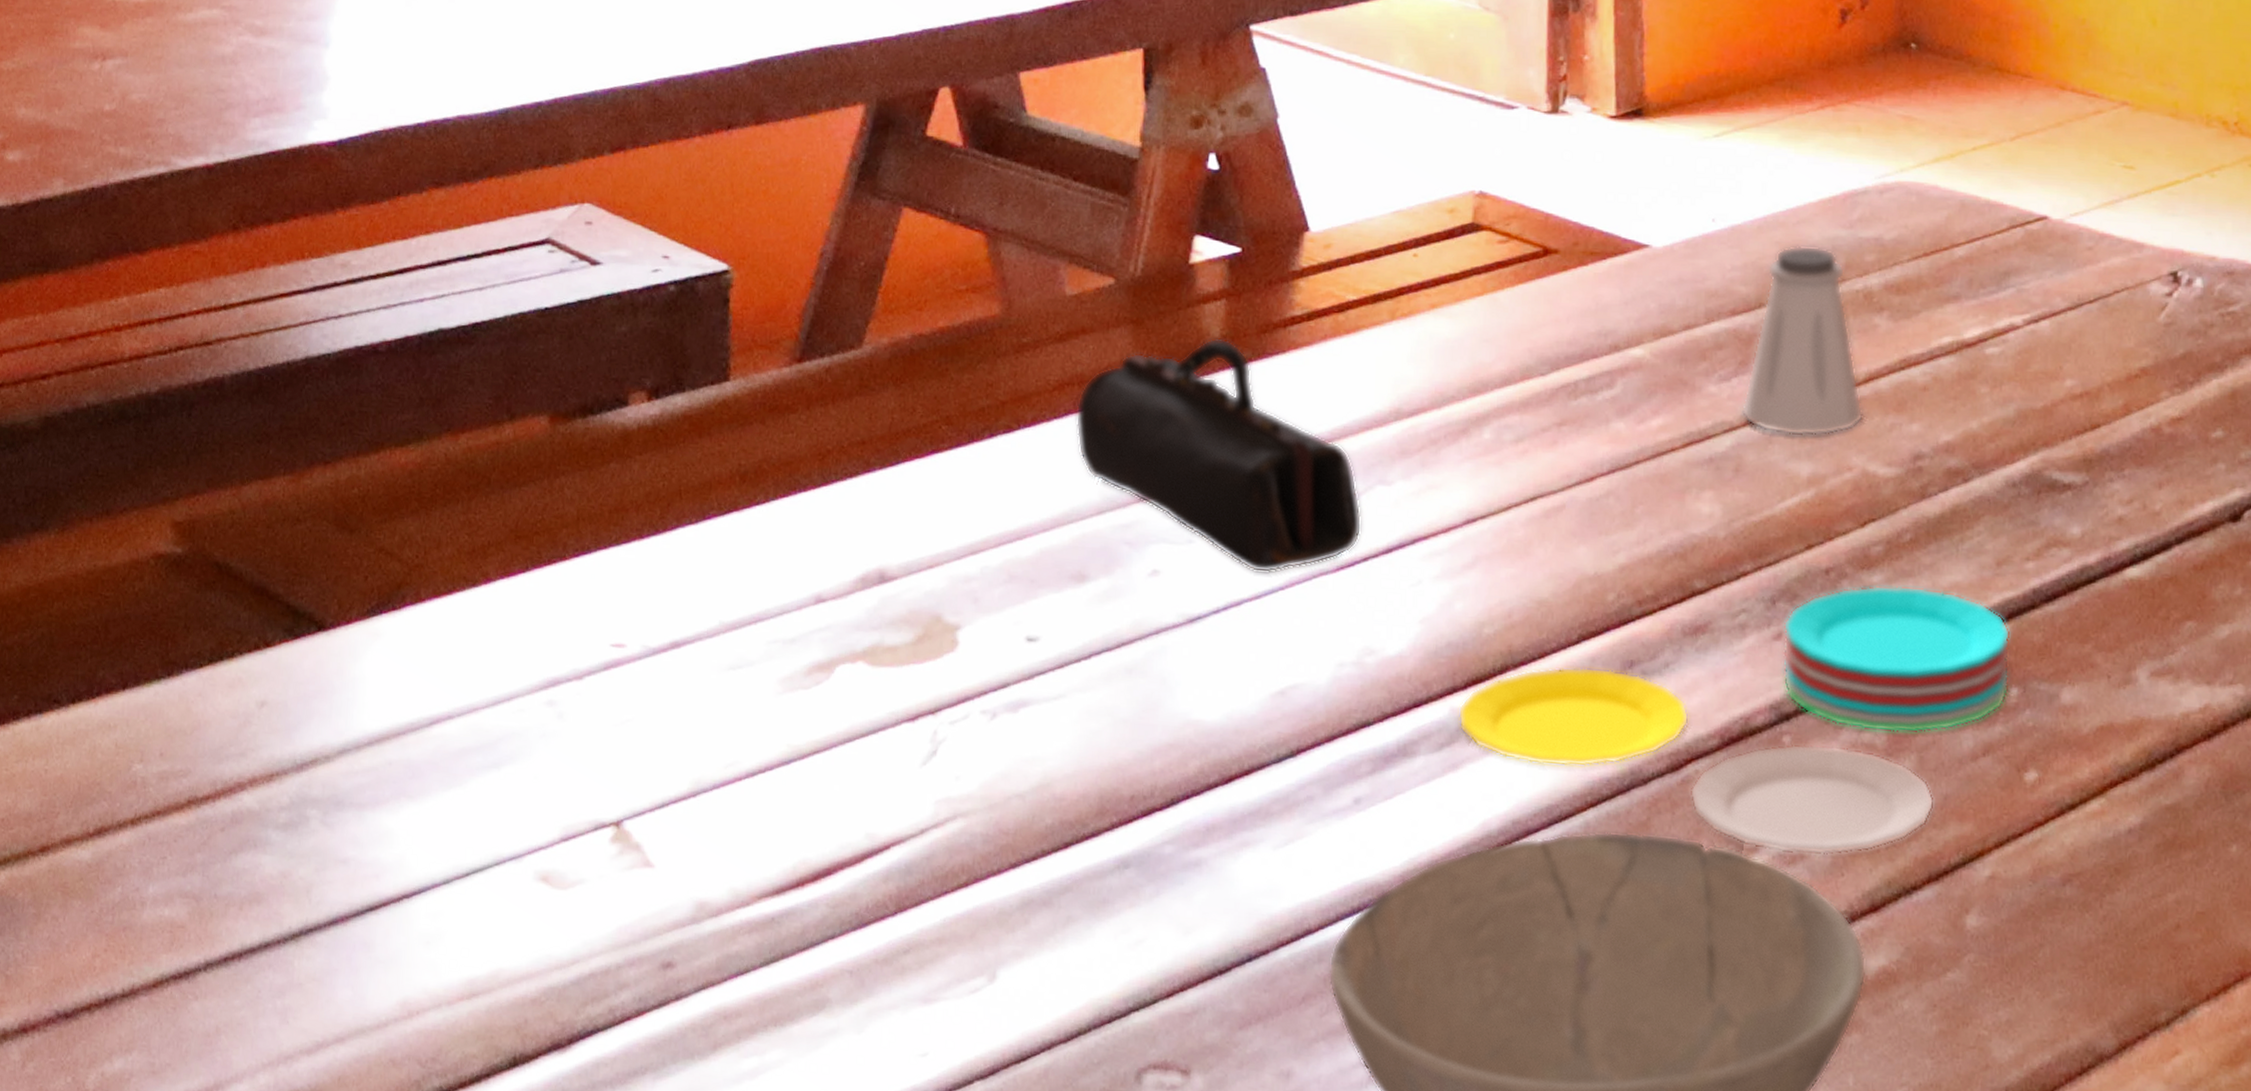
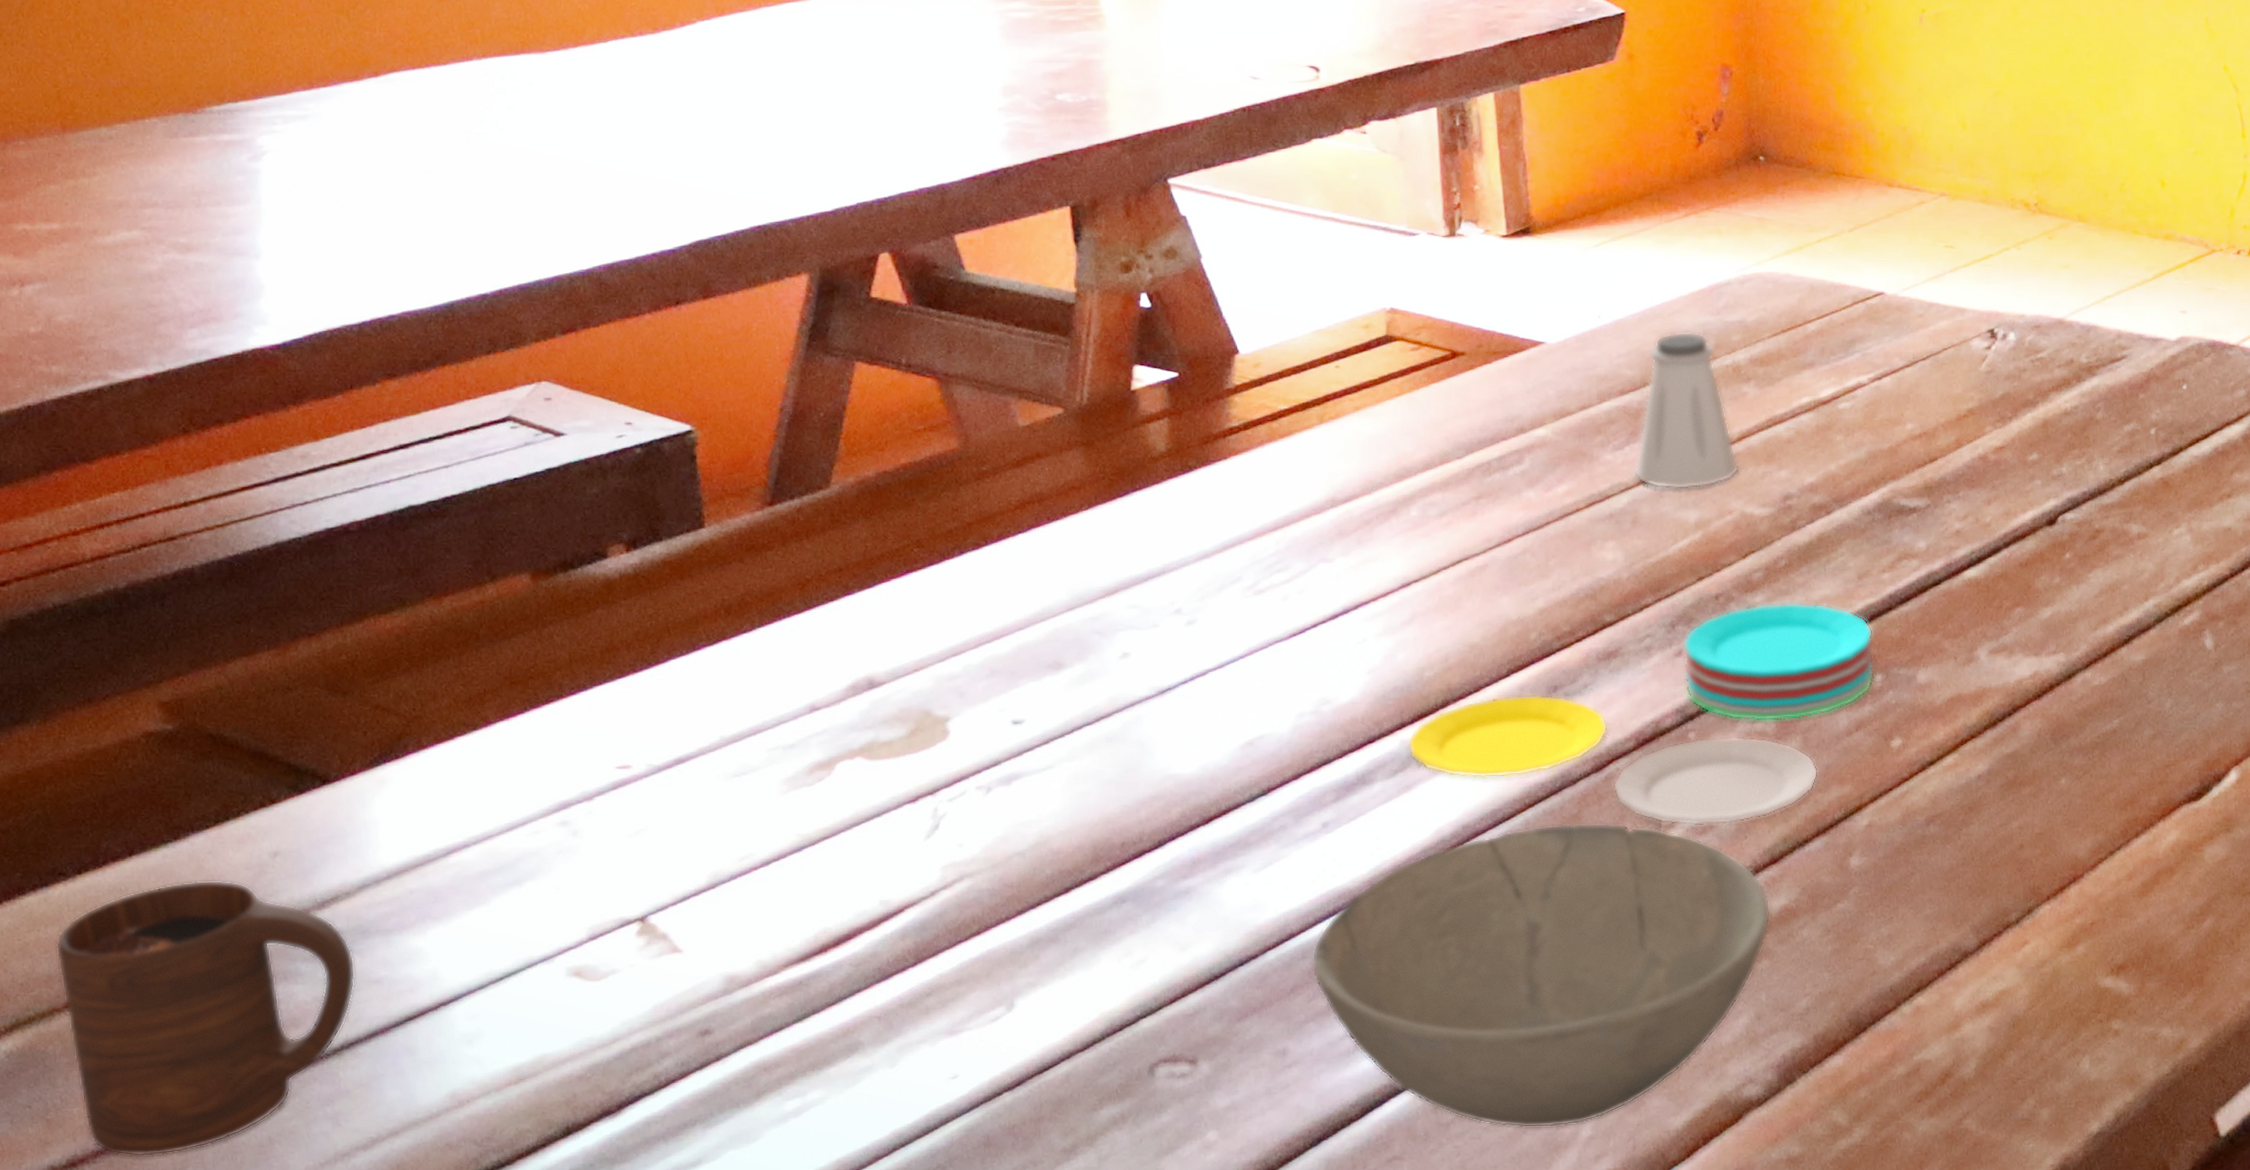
cup: none [39,724,325,1033] -> present [55,880,356,1157]
pencil case: present [1075,338,1362,574] -> none [1038,451,1310,646]

